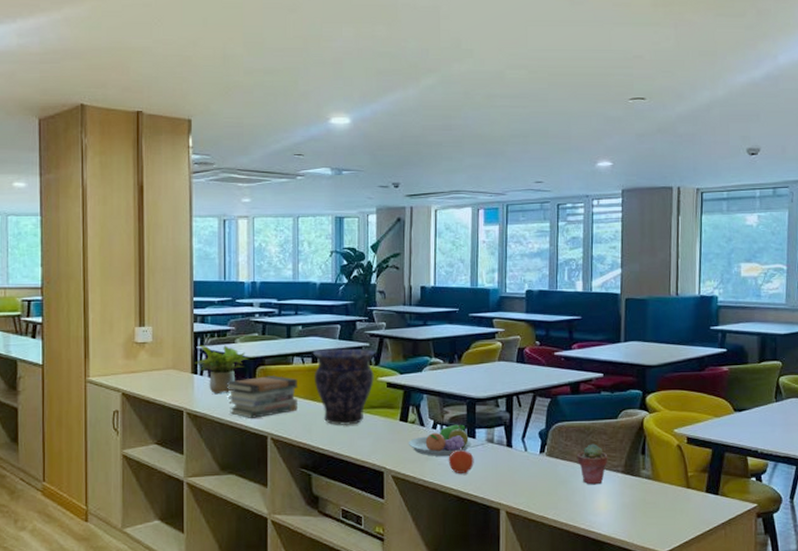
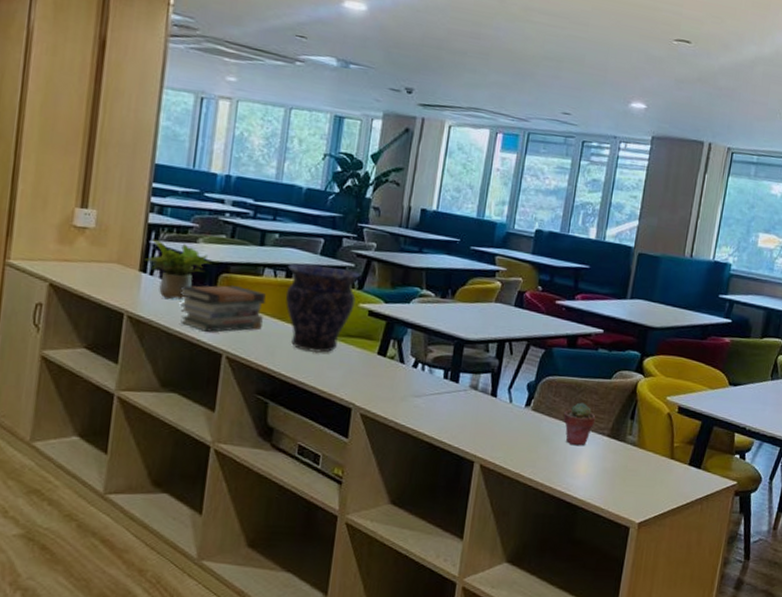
fruit bowl: present [408,424,471,456] -> none [383,365,453,399]
apple: present [448,448,474,474] -> none [425,391,454,420]

